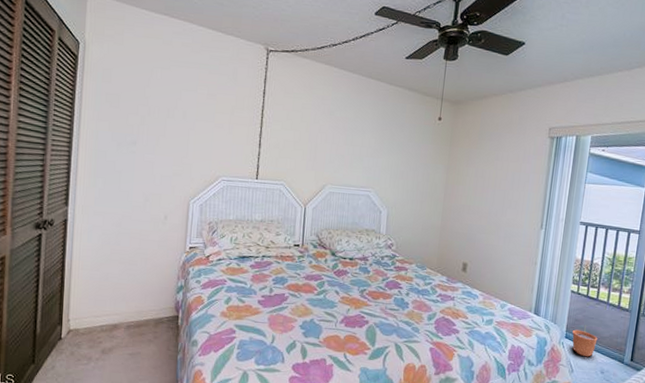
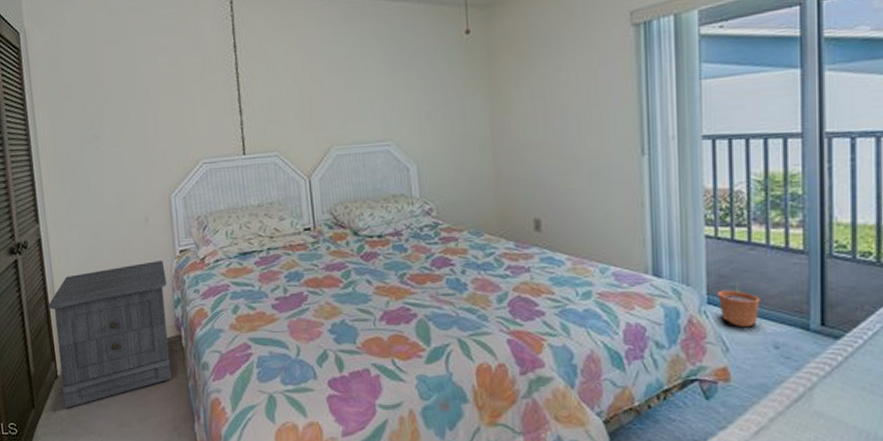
nightstand: none [62,252,175,367] -> present [48,261,172,409]

